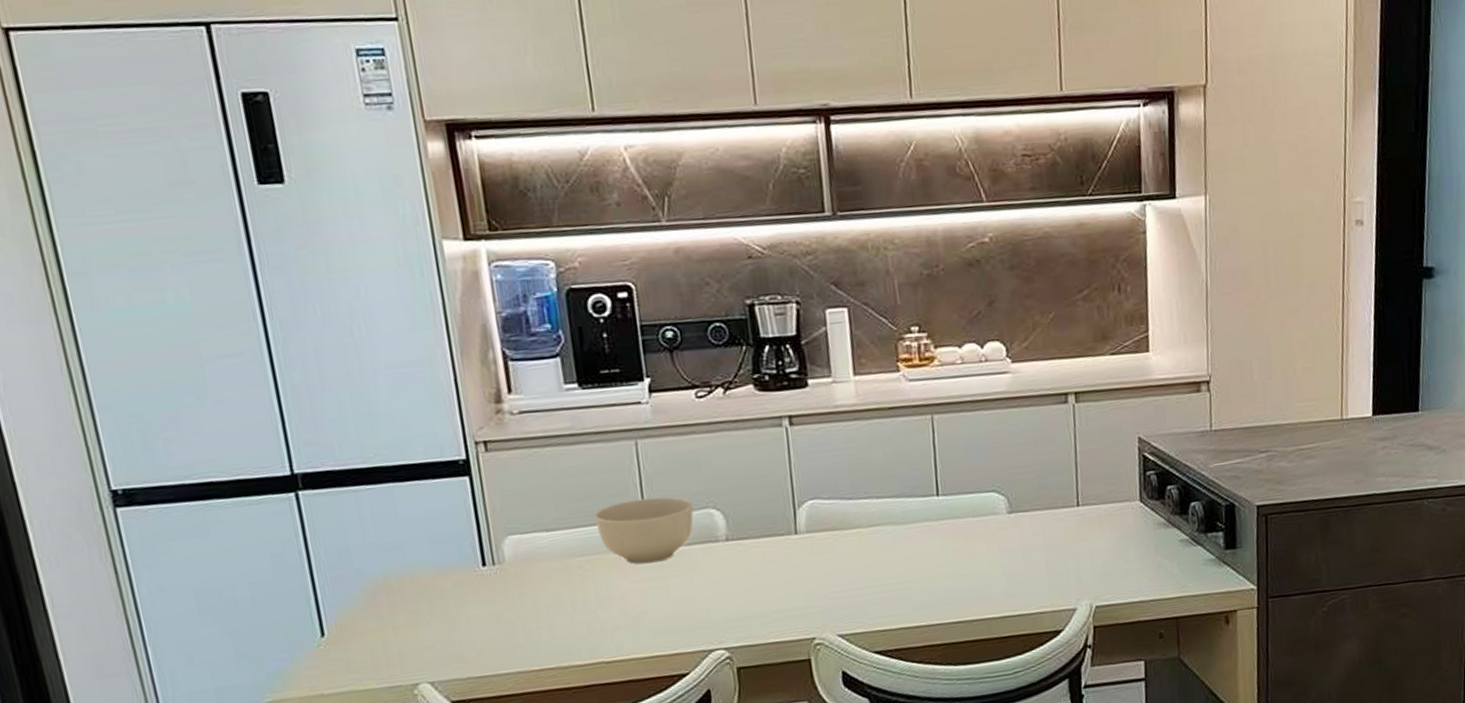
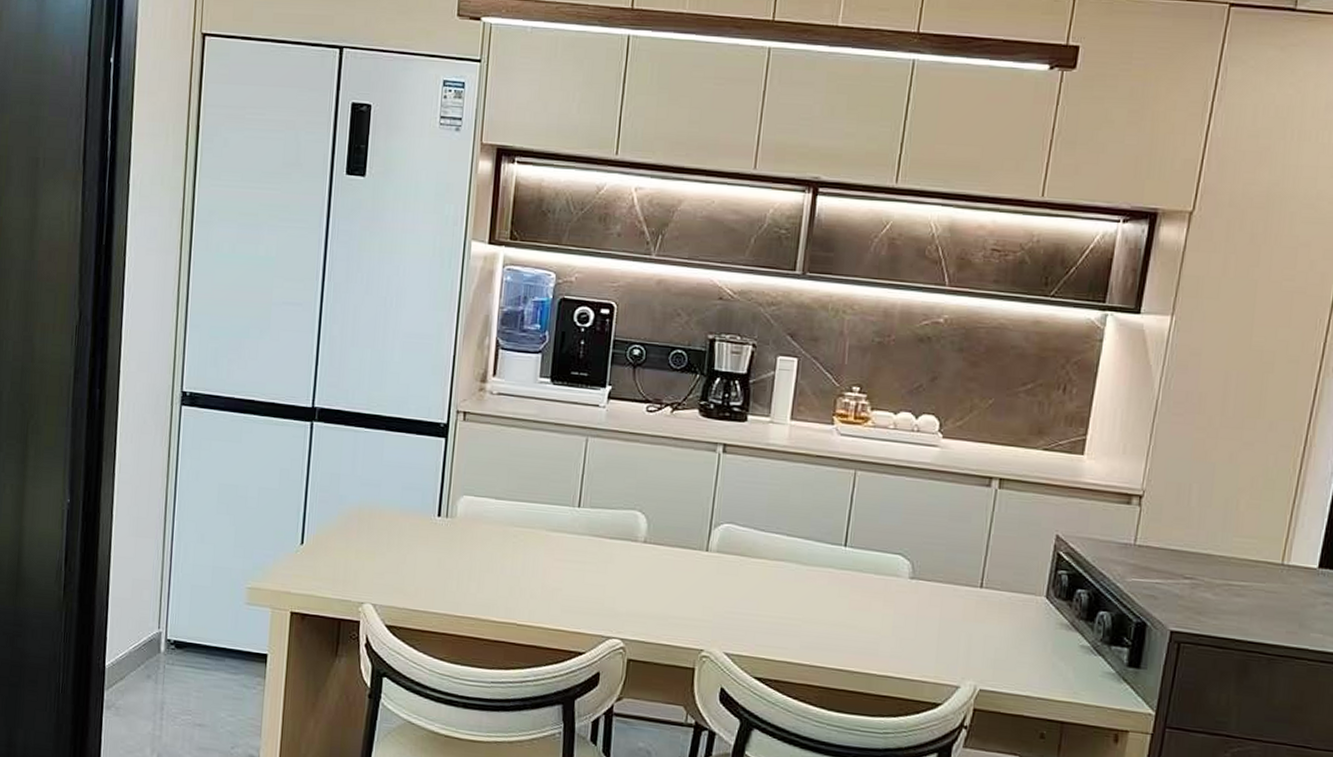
bowl: present [593,496,694,564] -> none [537,487,624,548]

